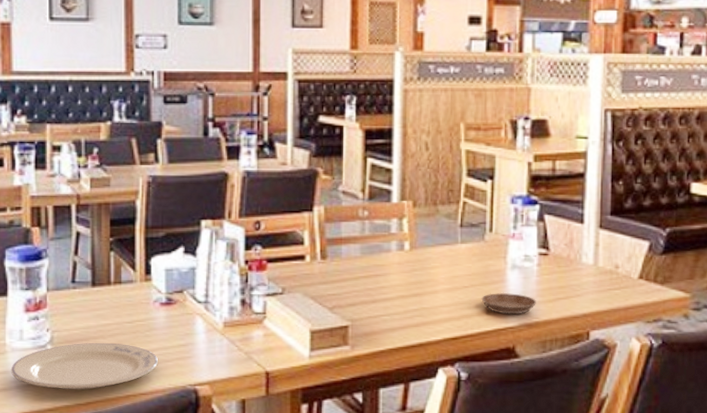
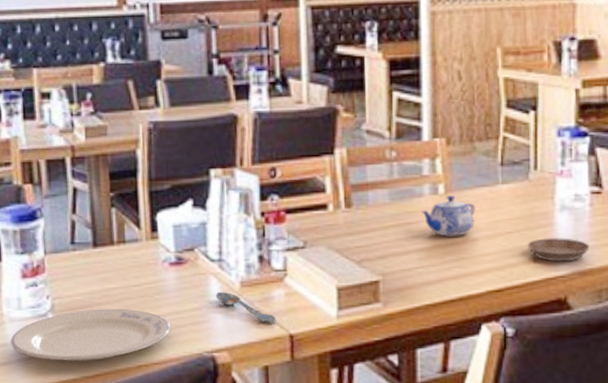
spoon: none [200,330,254,361] -> present [215,291,276,323]
teapot: none [388,252,436,288] -> present [421,195,475,236]

